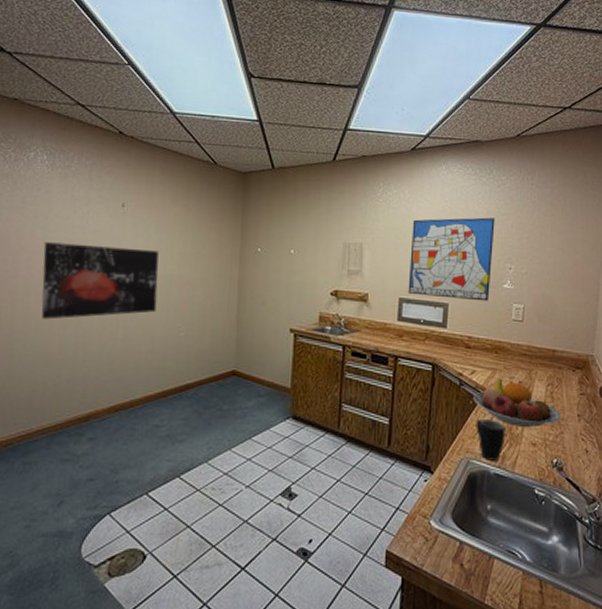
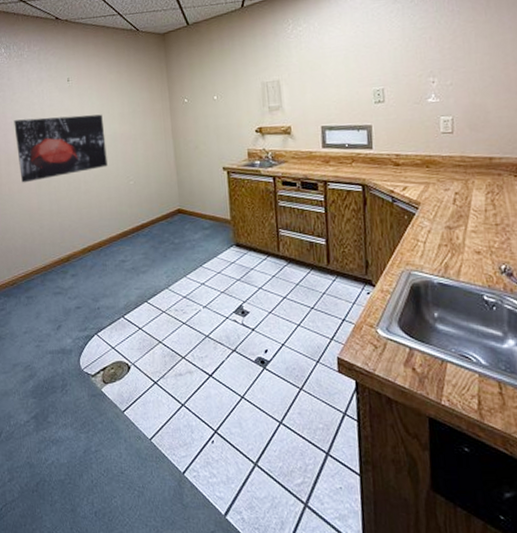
wall art: present [408,217,495,301] -> none [326,34,414,122]
fruit bowl: present [473,378,561,428] -> none [407,191,506,237]
mug: present [476,419,506,461] -> none [413,232,447,271]

